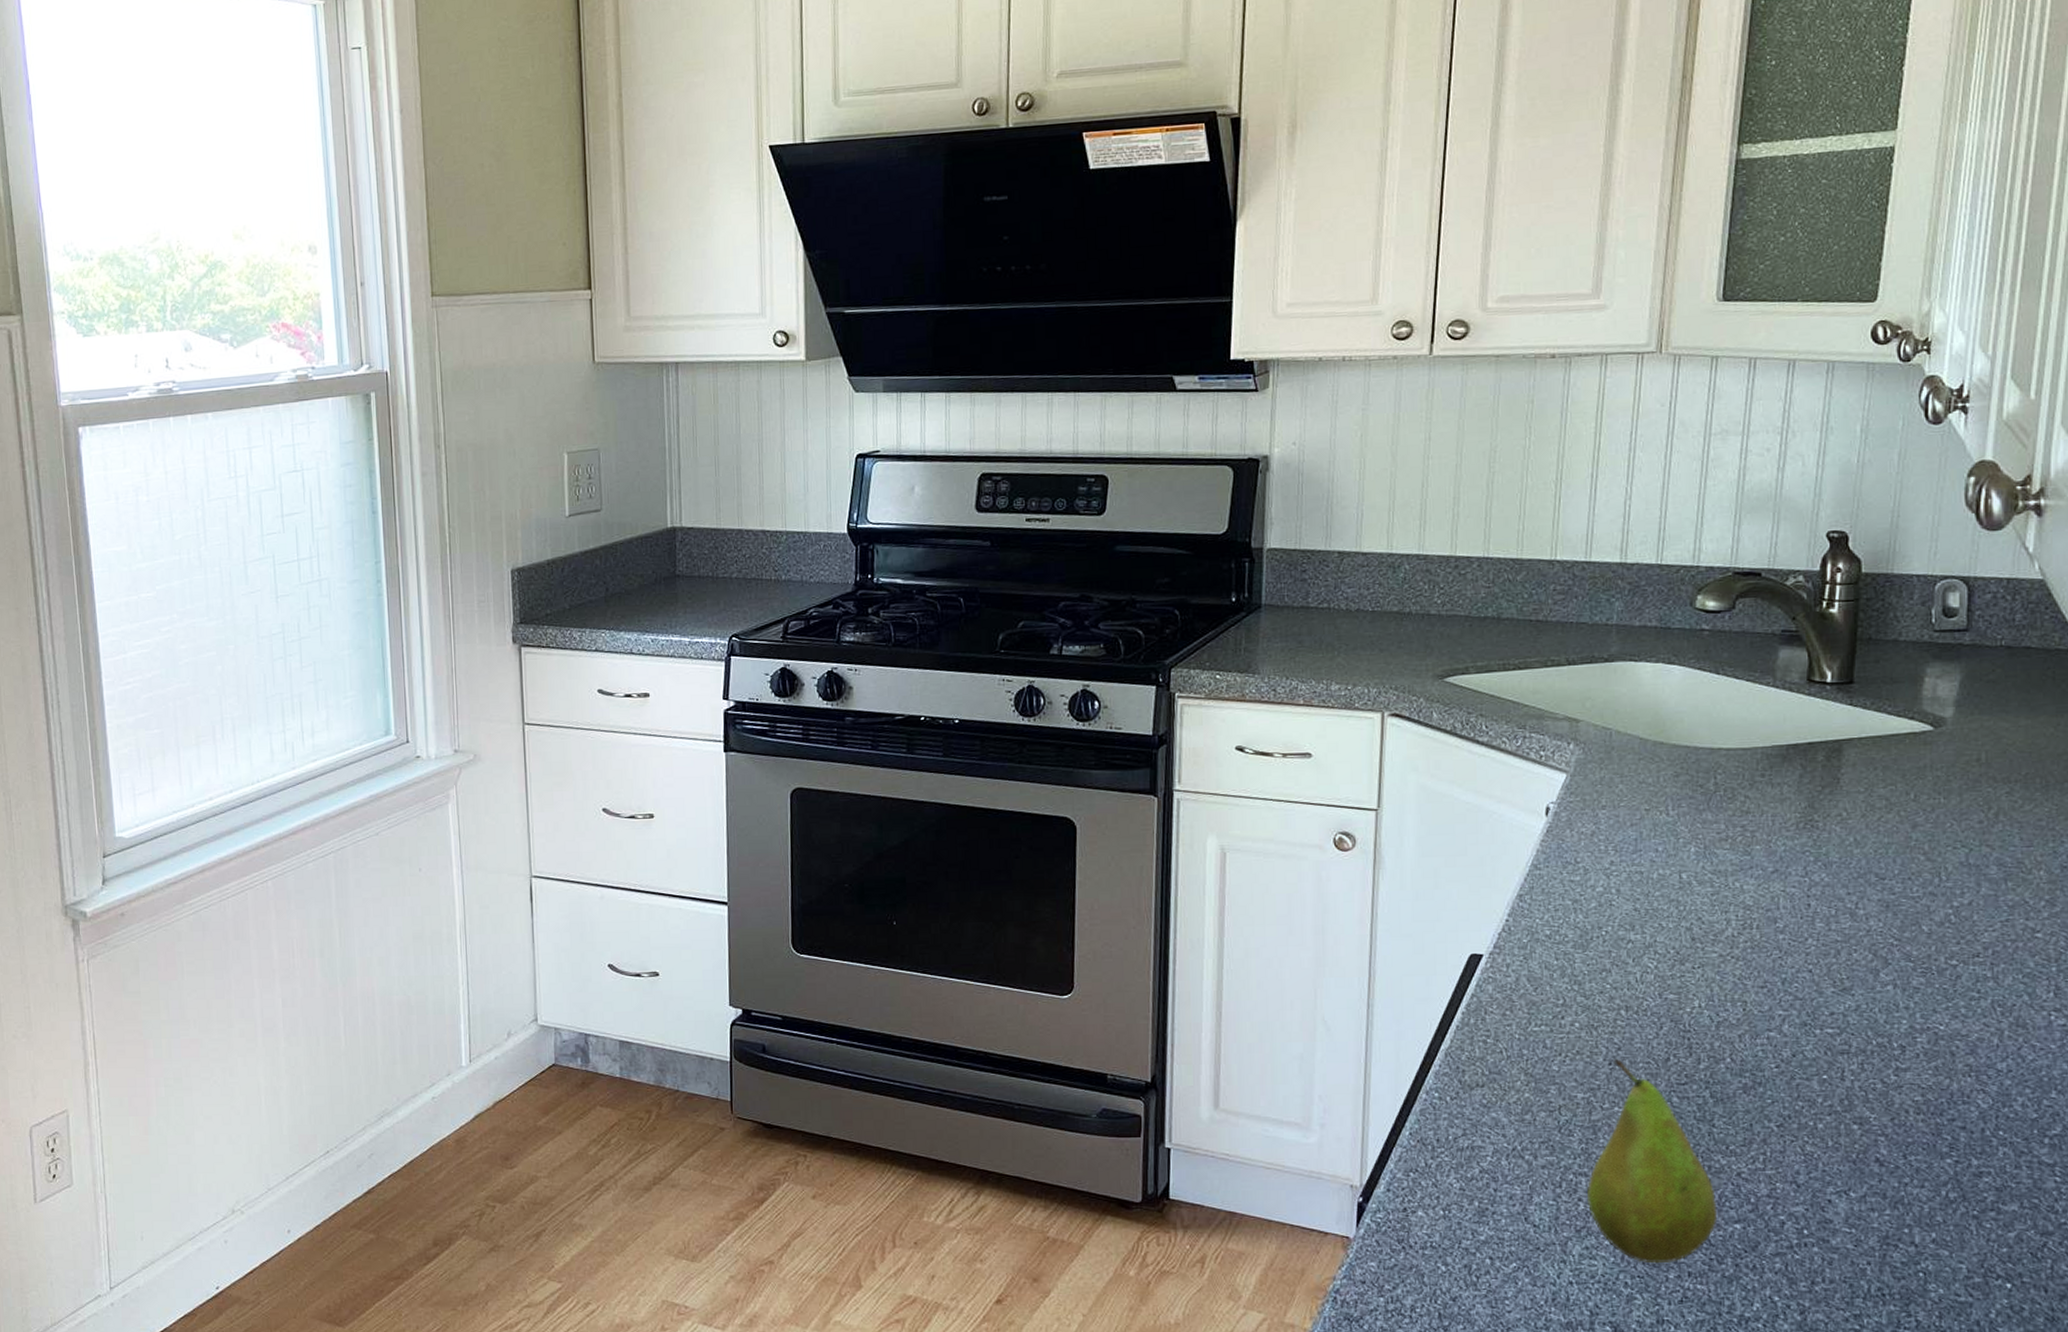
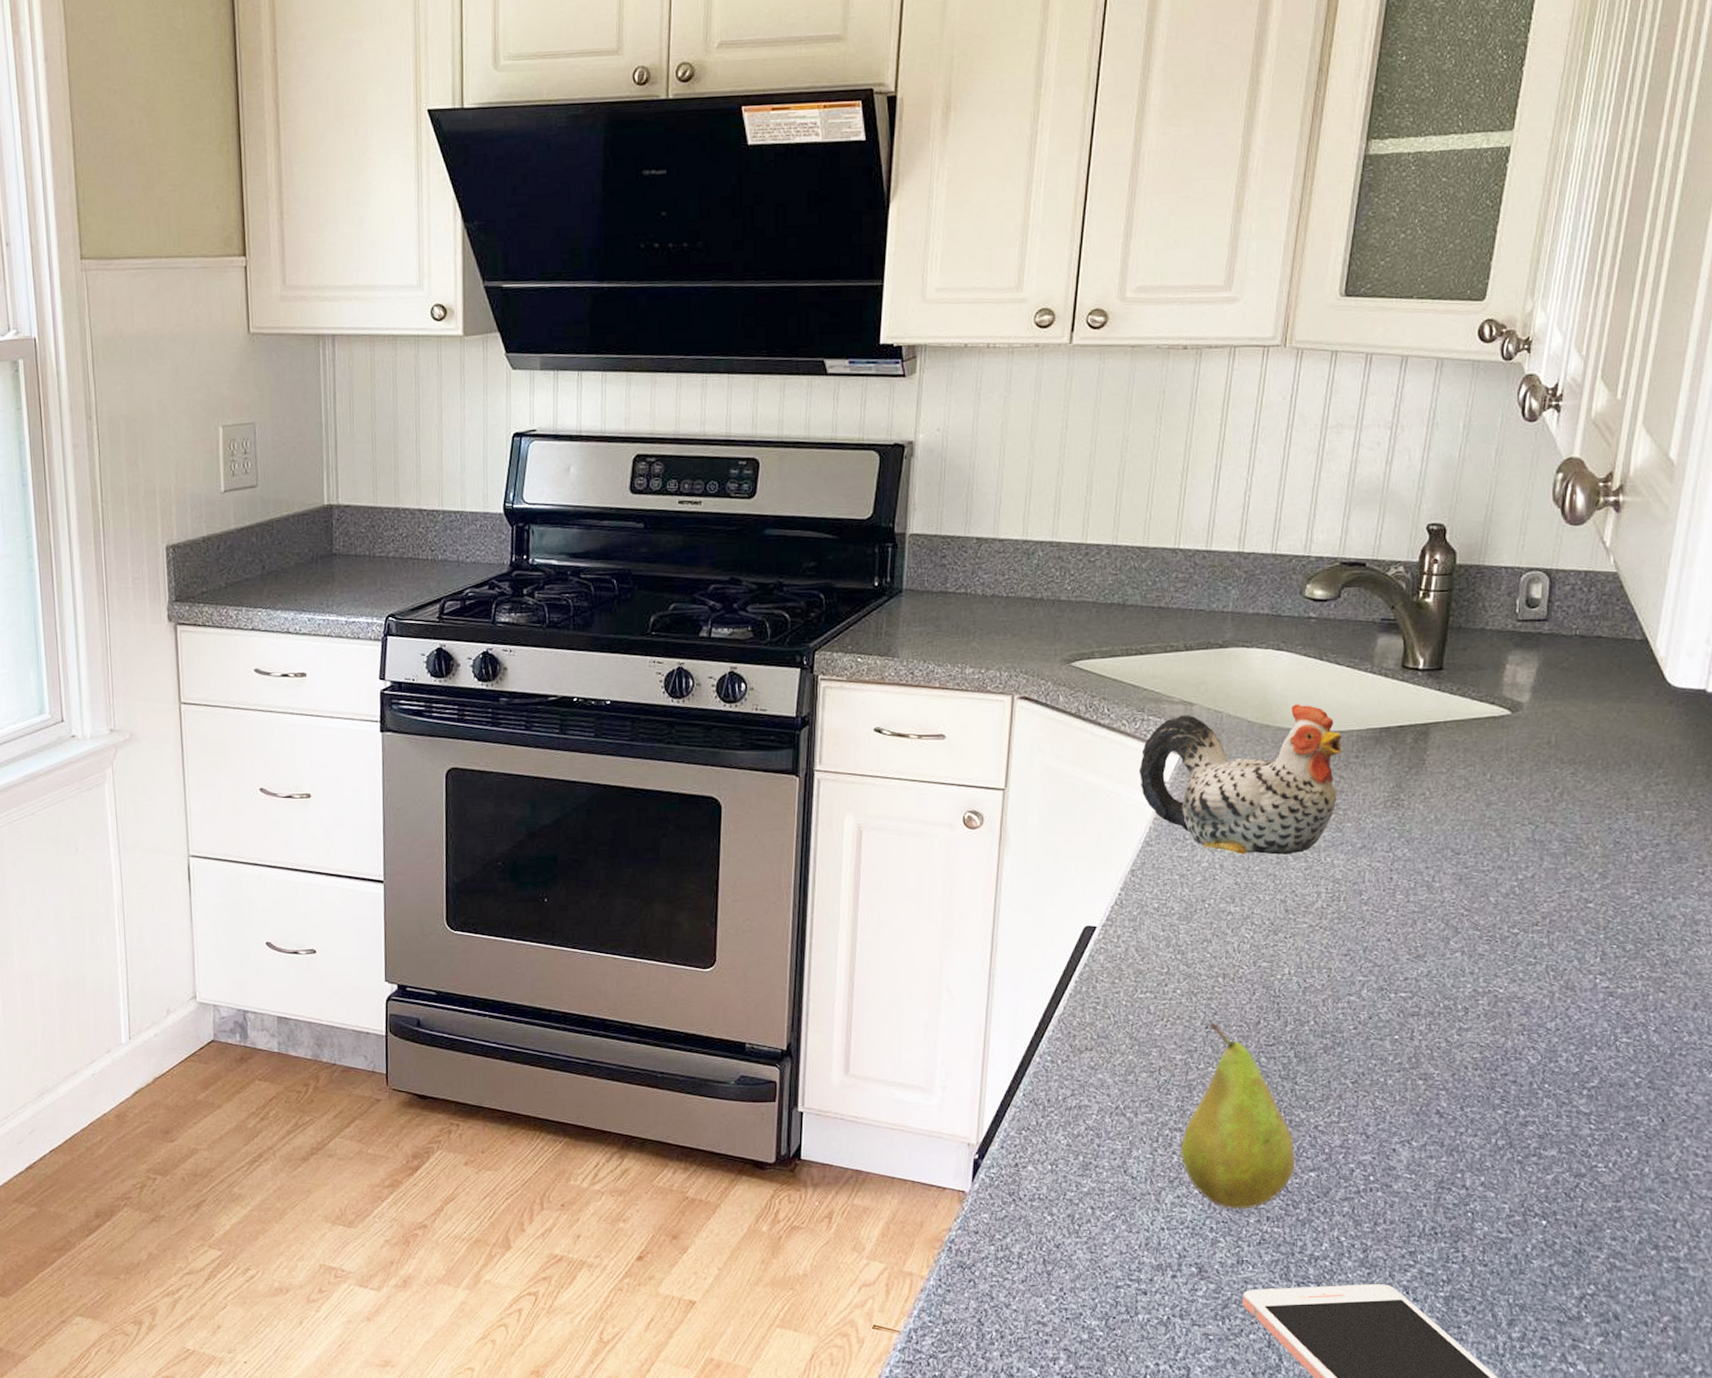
chicken figurine: none [1522,720,1745,879] -> present [1138,704,1342,855]

